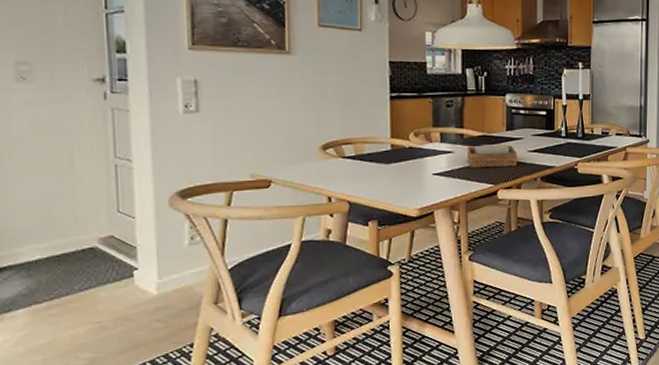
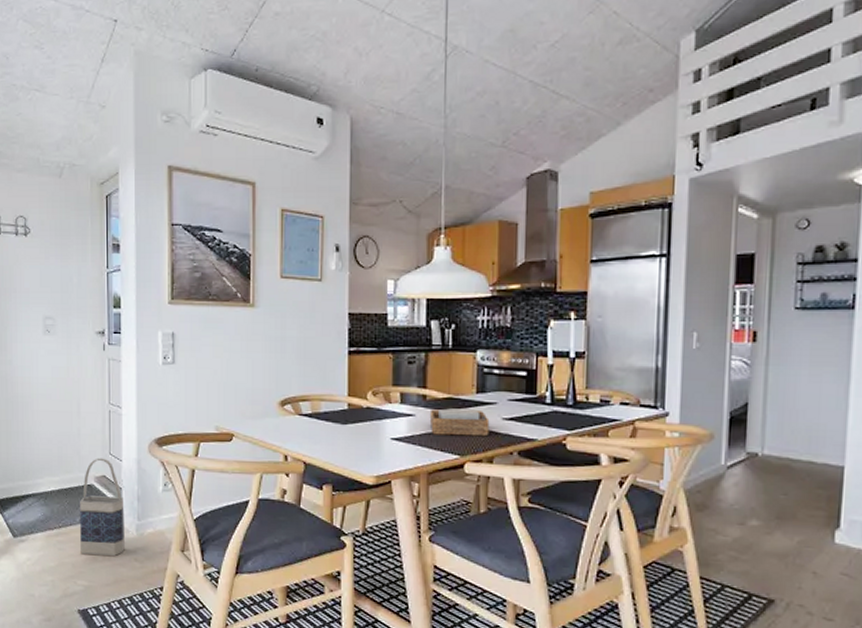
bag: none [79,216,143,324] -> present [80,457,125,557]

